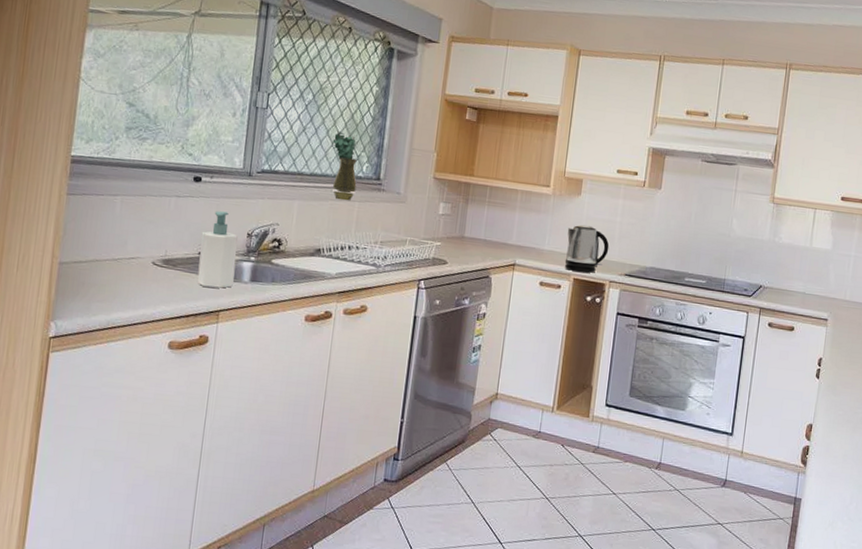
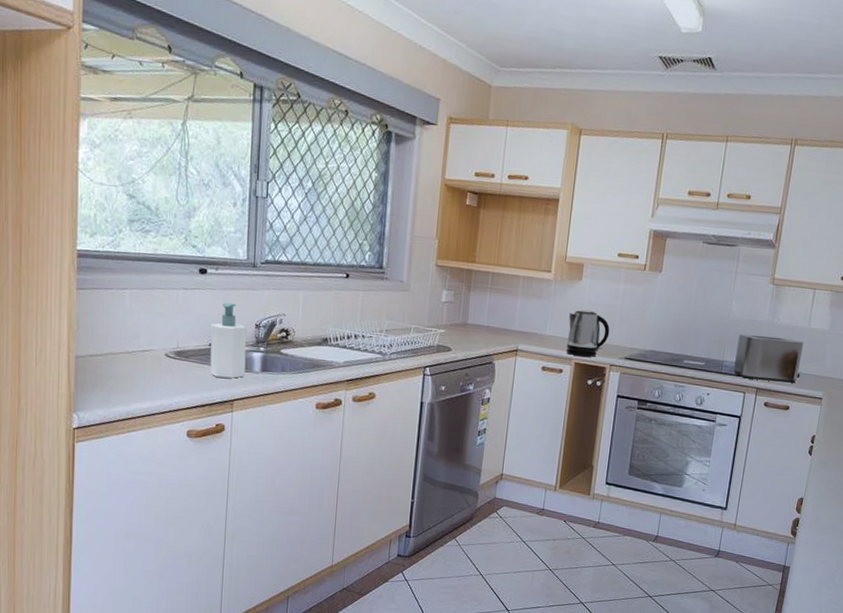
vase: present [332,130,357,201] -> none [334,218,360,291]
toaster: none [735,252,807,303] -> present [732,333,804,383]

